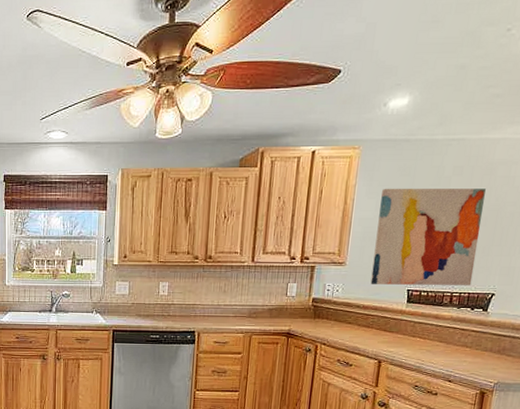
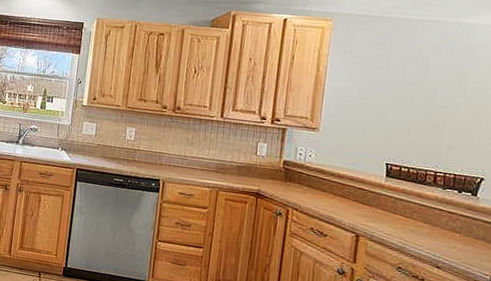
wall art: present [370,188,486,285] -> none [346,60,467,167]

